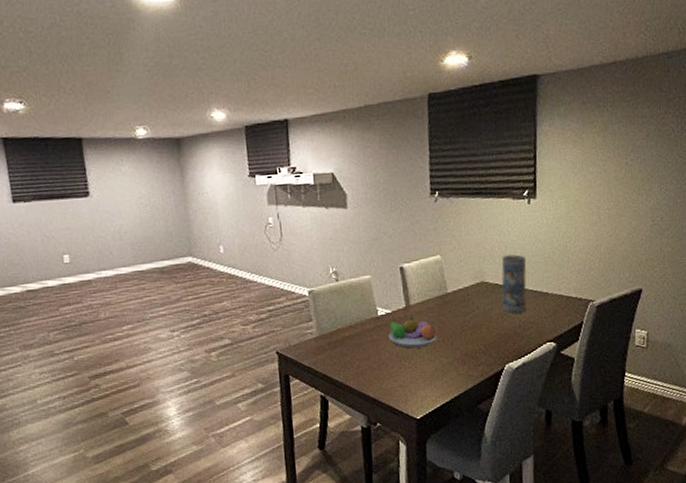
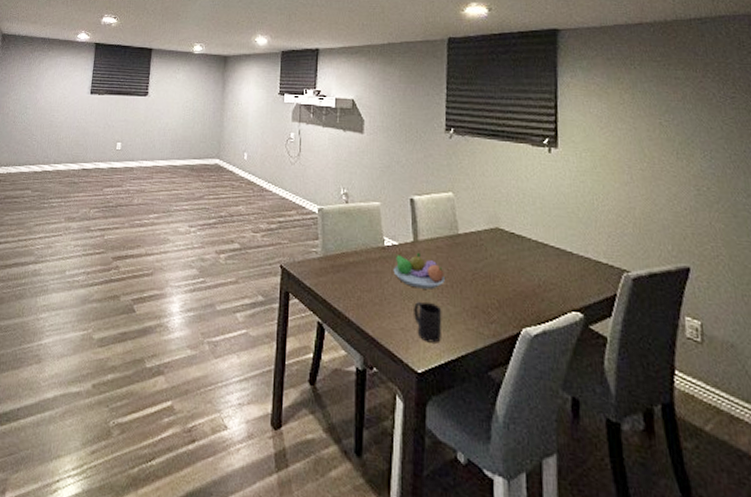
mug: none [410,358,437,393] -> present [414,301,442,343]
vase: present [501,254,527,313] -> none [518,203,547,270]

